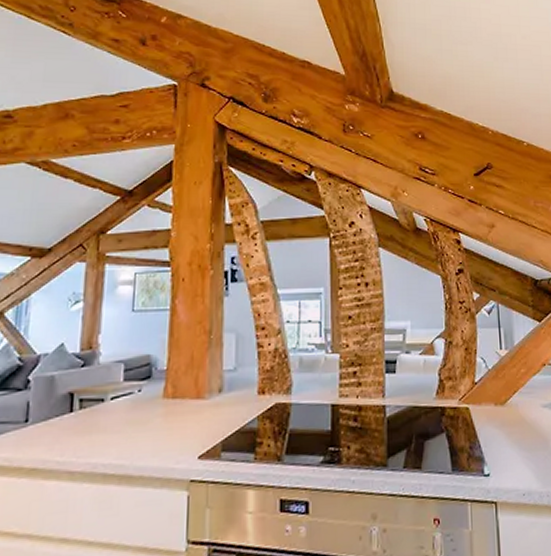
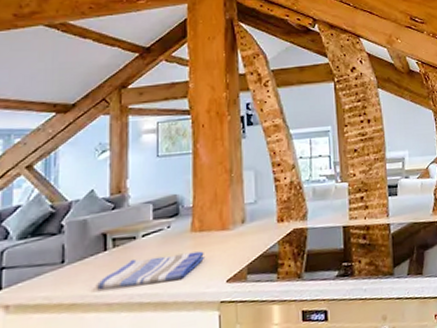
dish towel: none [58,421,177,456] -> present [95,251,205,291]

